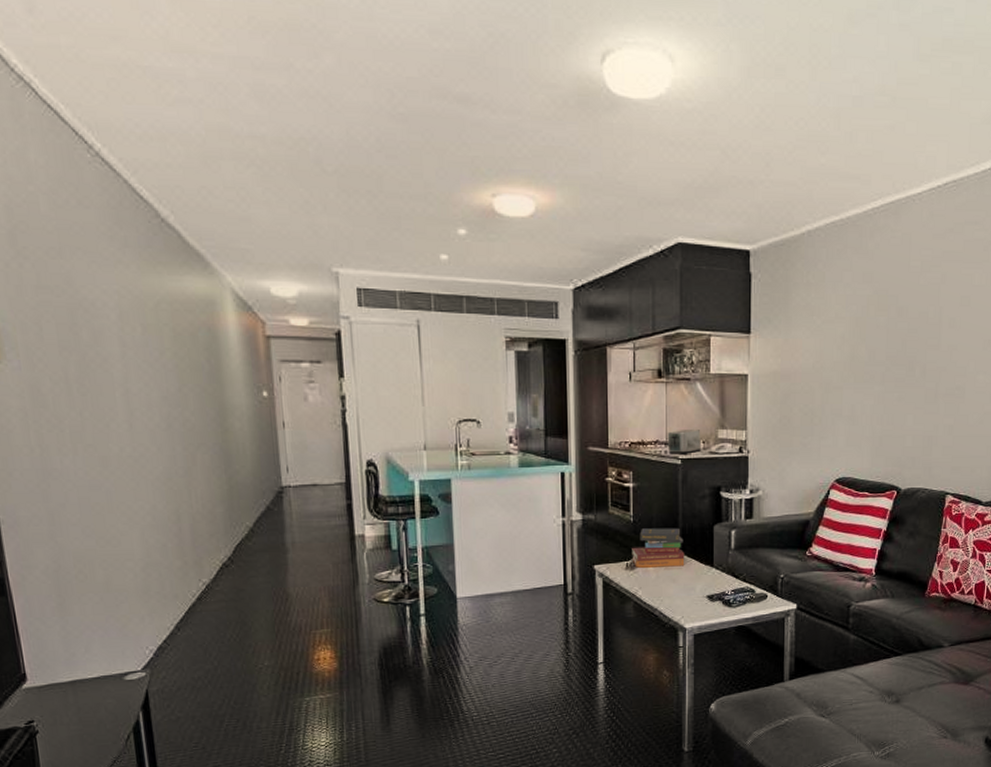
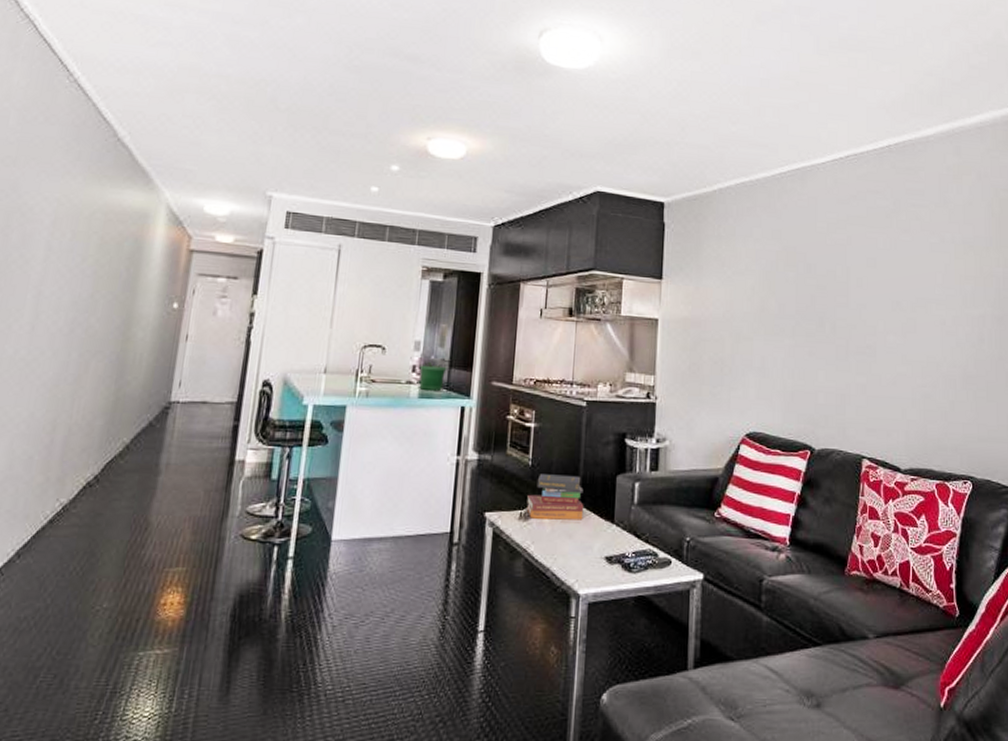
planter: none [516,431,543,460] -> present [419,361,447,392]
toaster: present [666,430,701,454] -> none [572,370,608,396]

